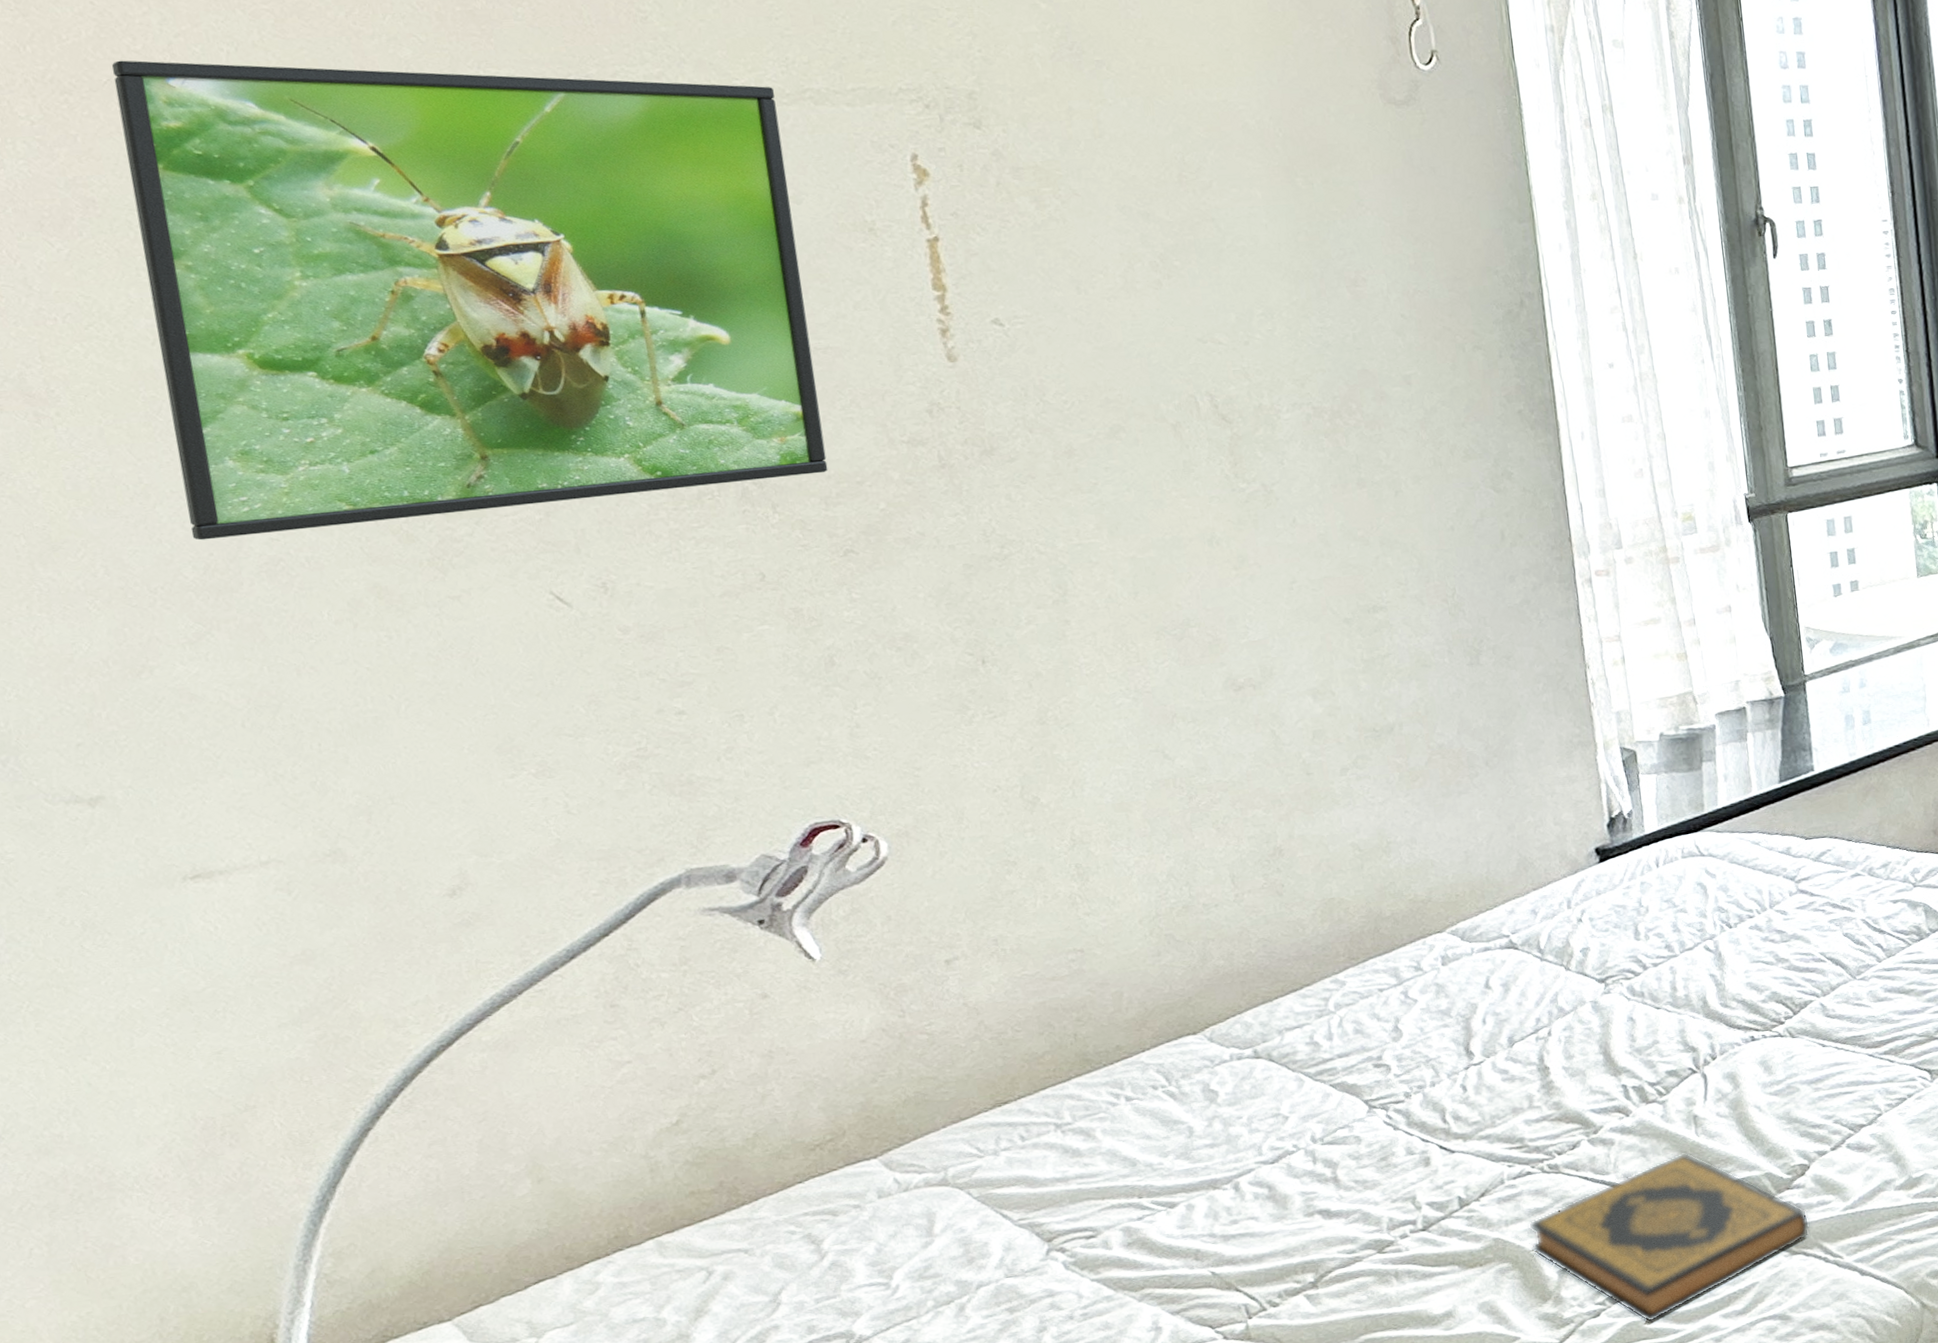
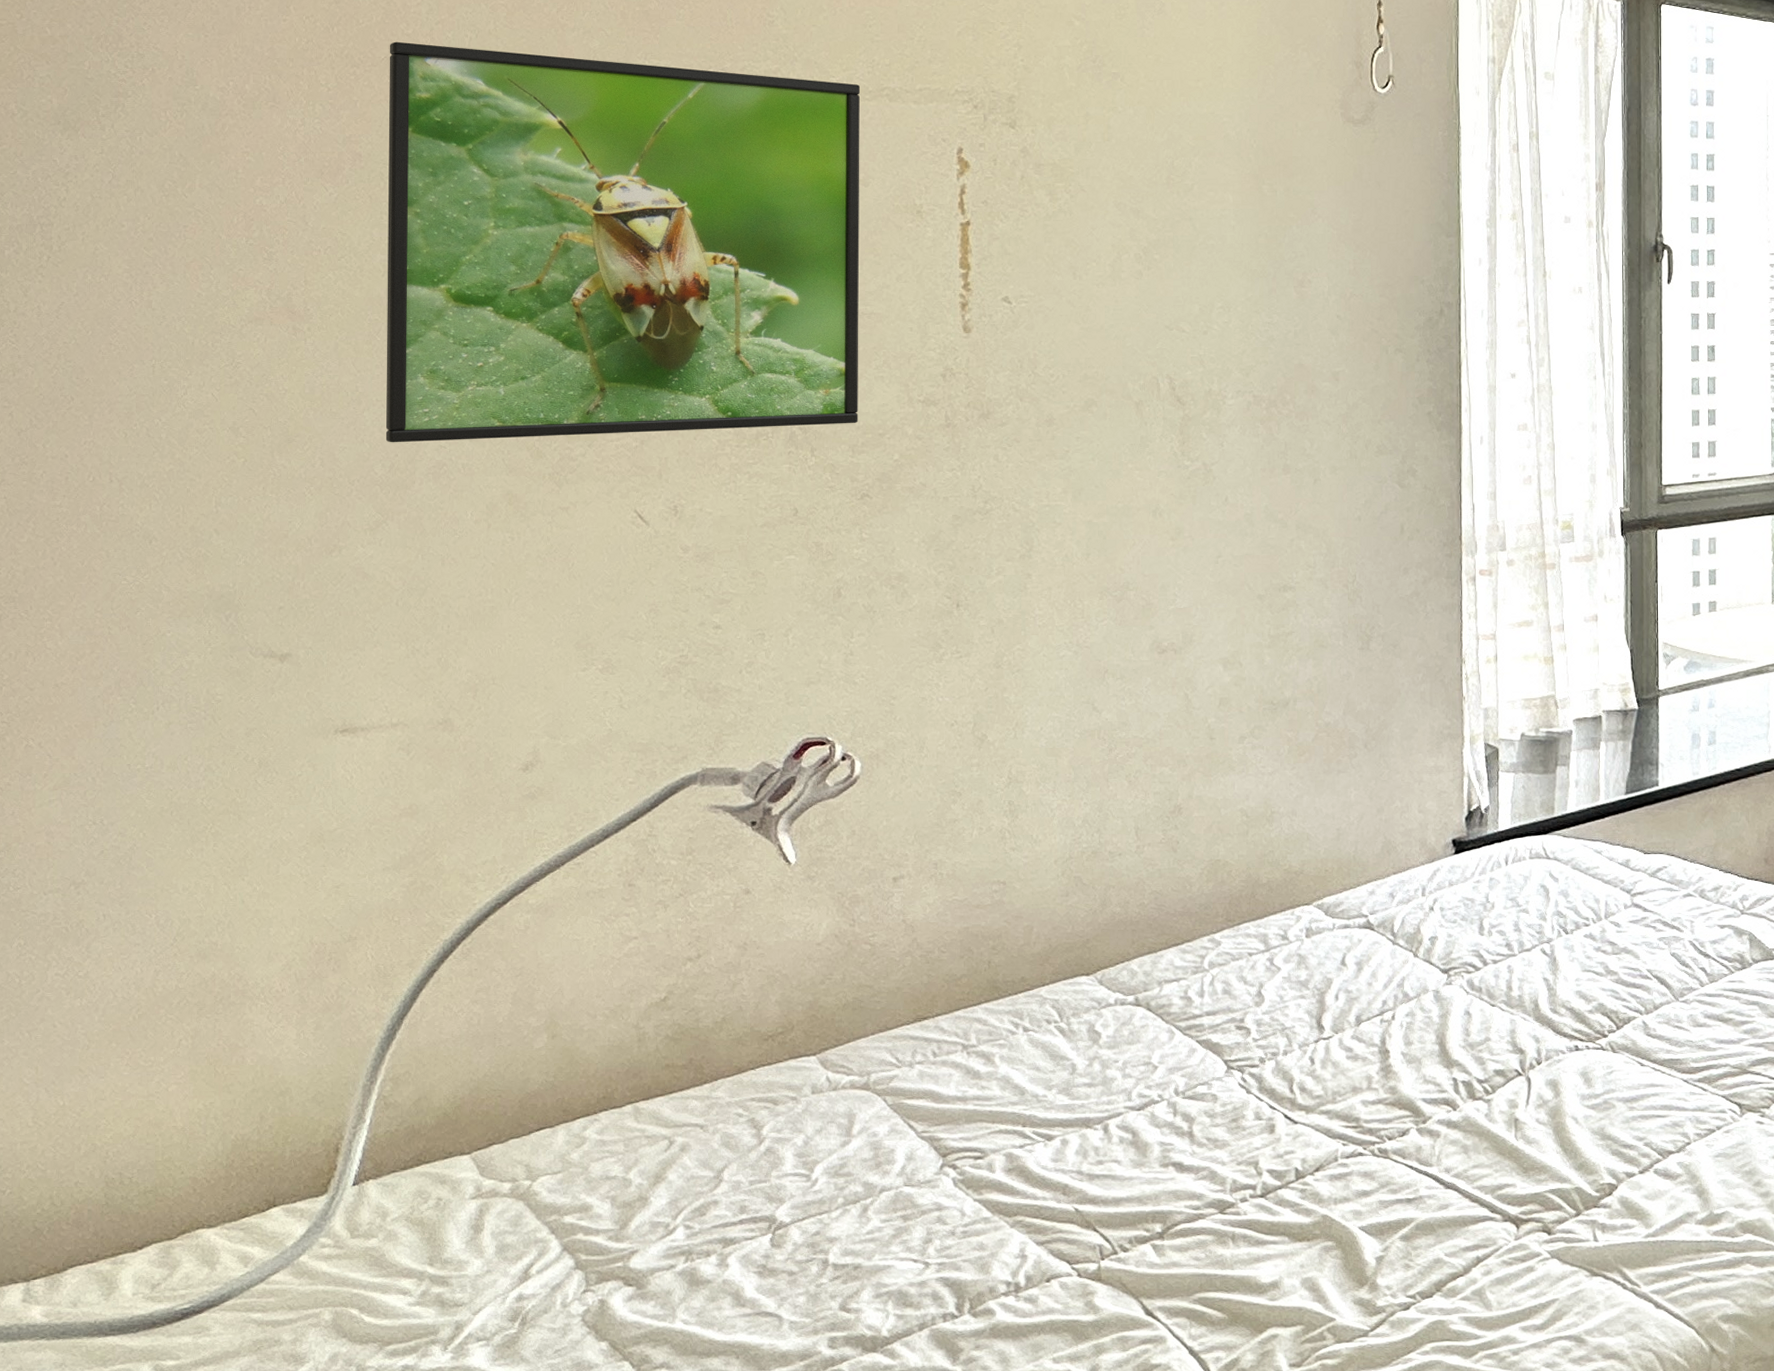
hardback book: present [1528,1152,1810,1323] -> none [1354,1154,1612,1324]

